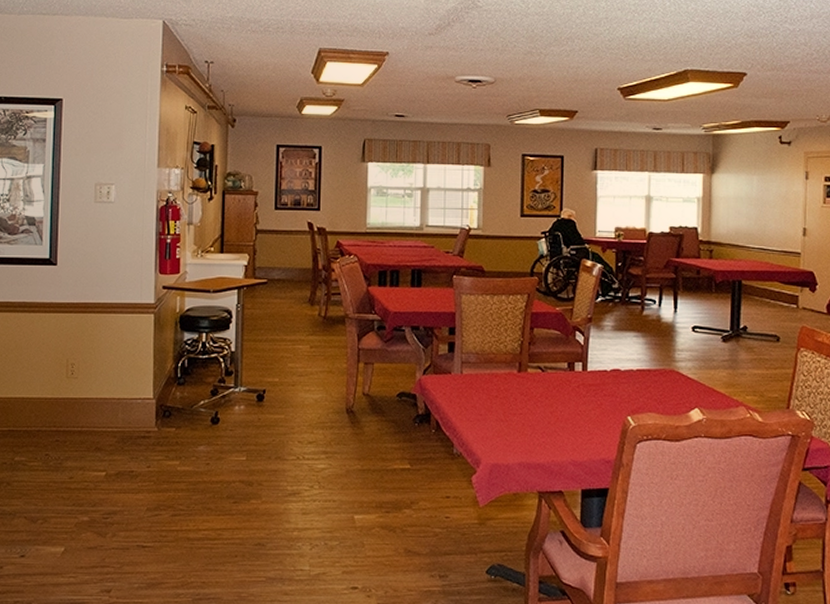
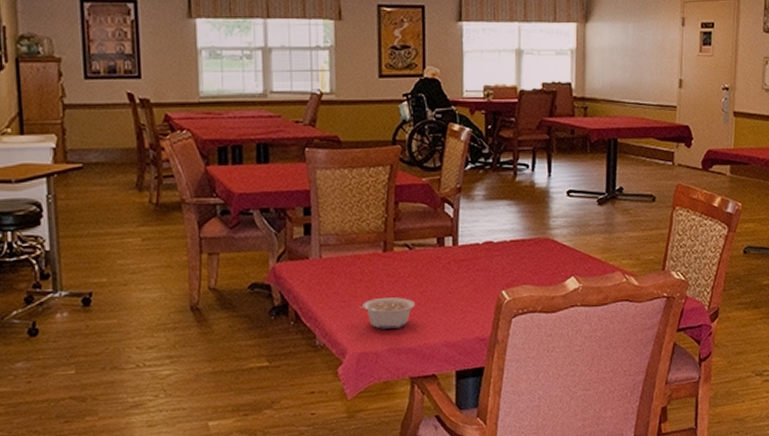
legume: none [493,415,545,444] -> present [359,297,415,329]

